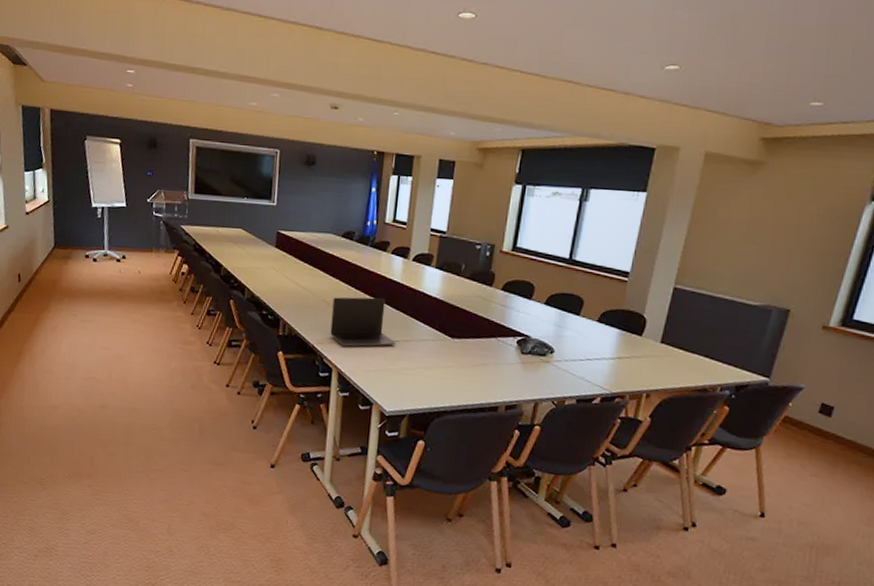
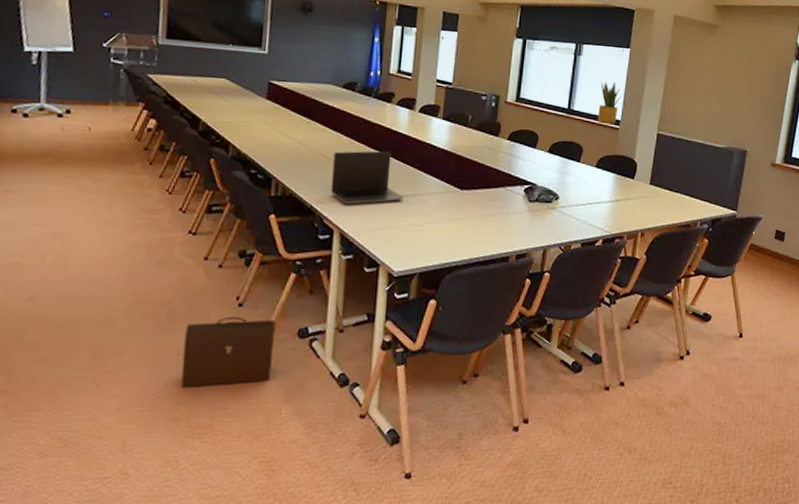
briefcase: none [210,436,283,495] -> present [181,316,276,389]
planter: none [603,229,632,277] -> present [598,81,621,125]

